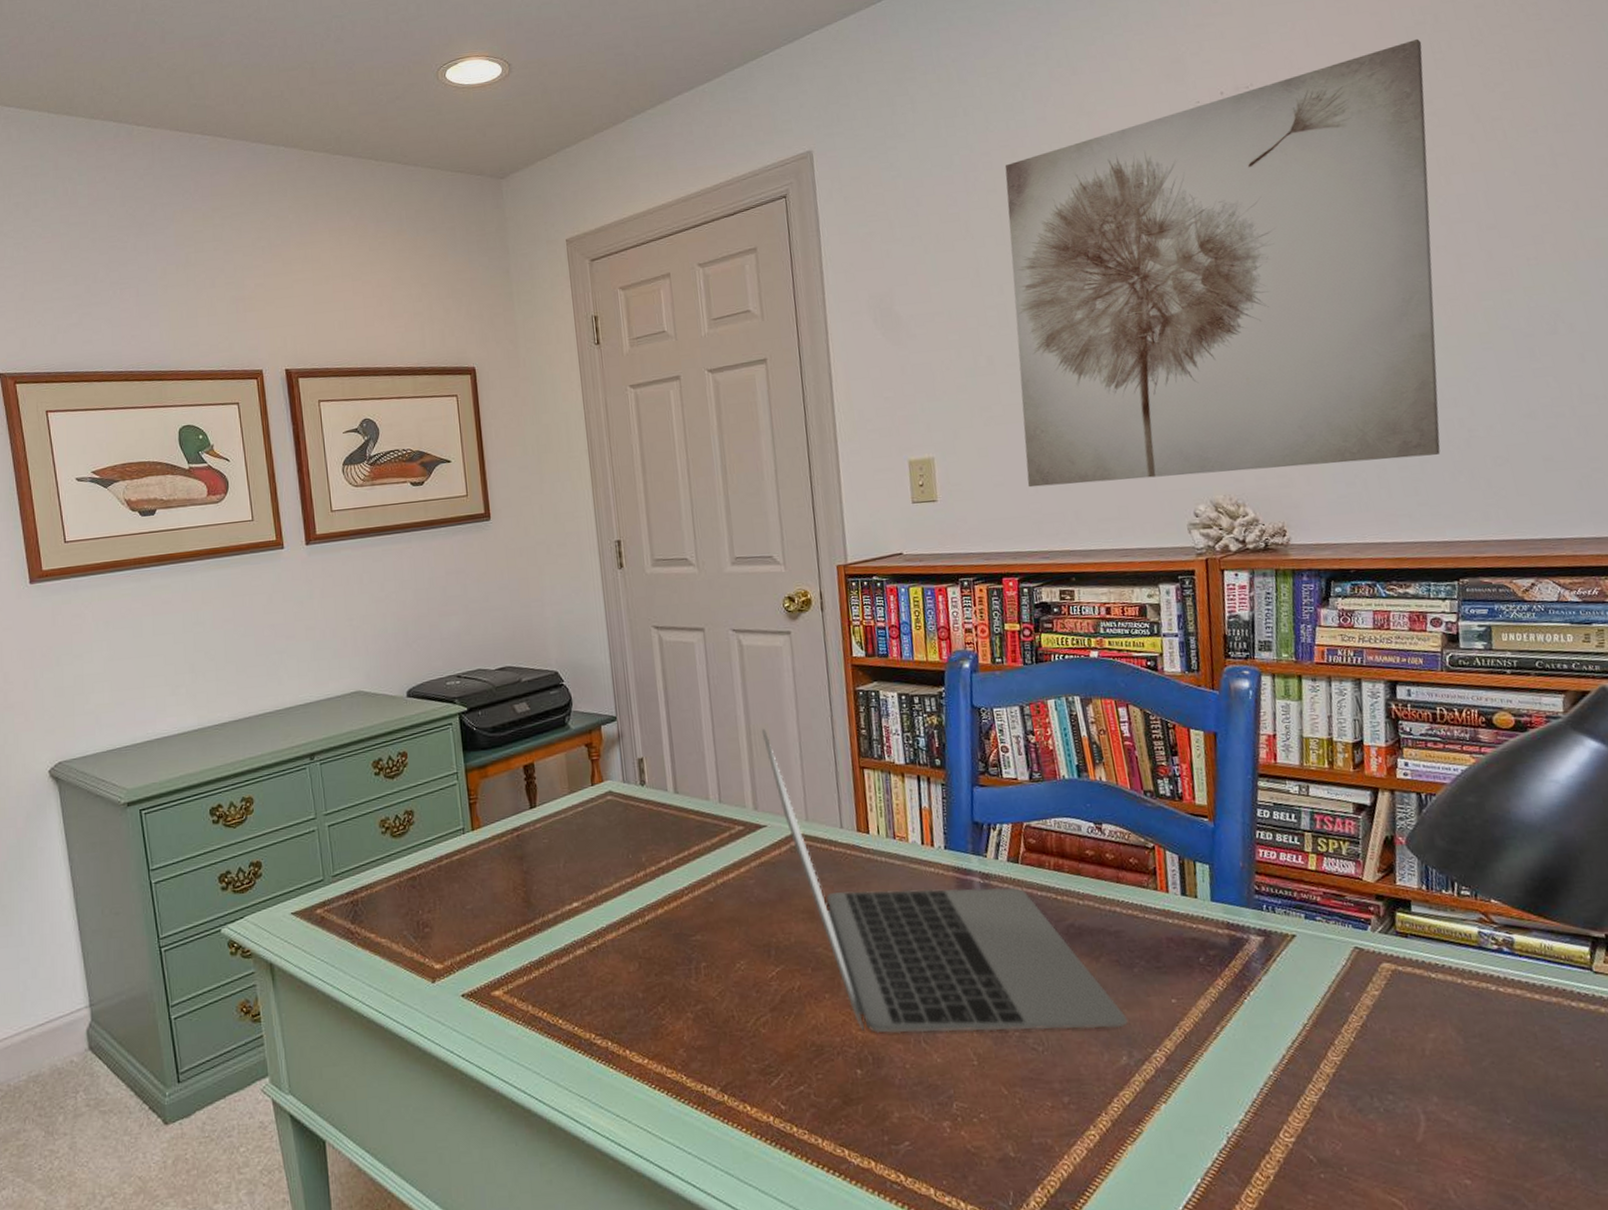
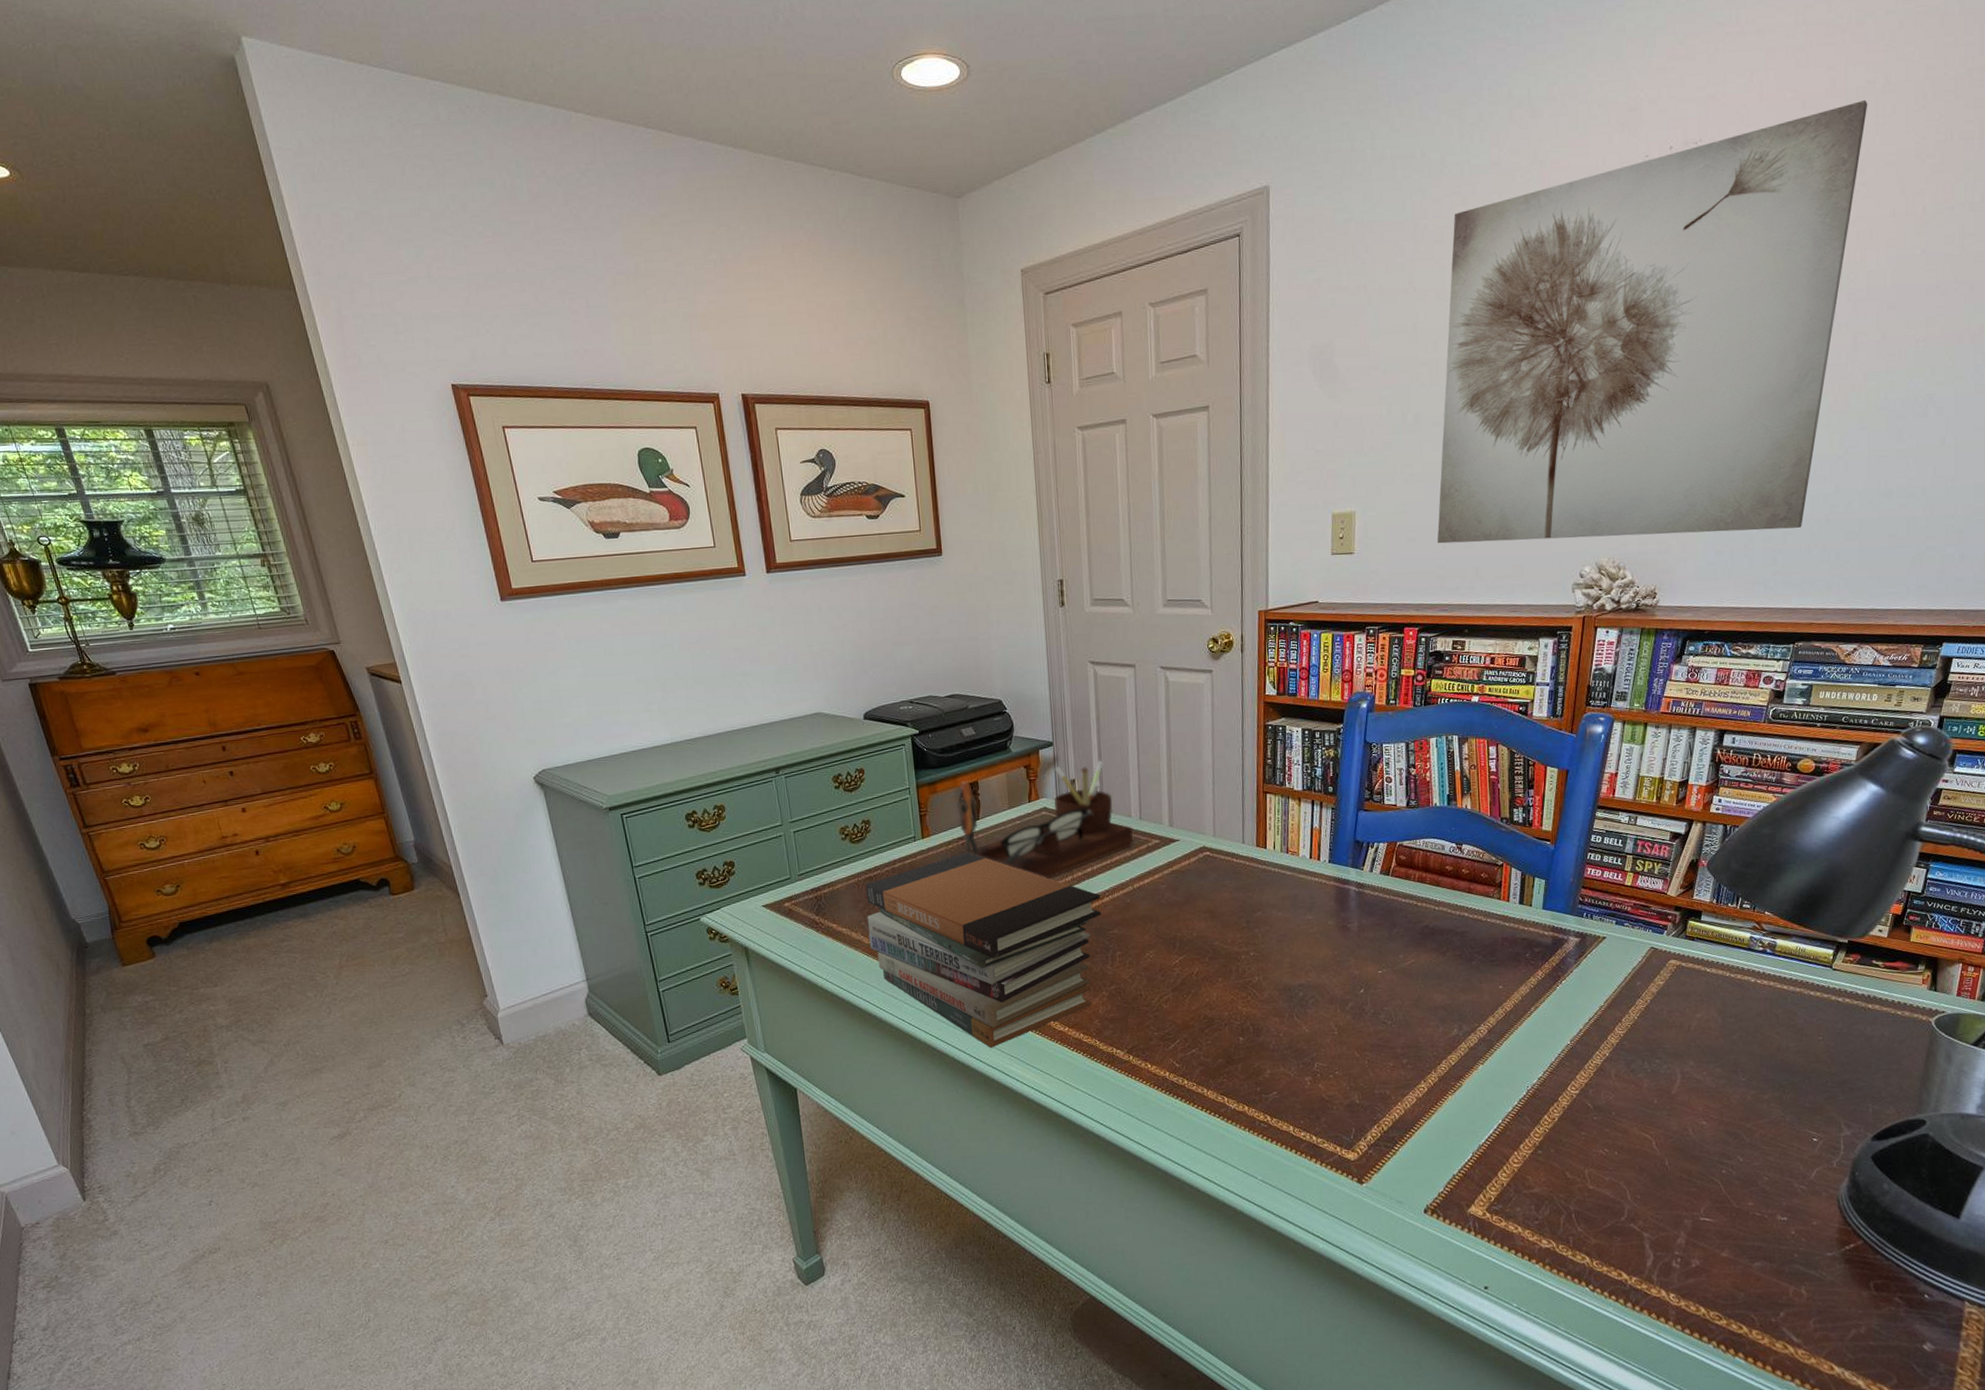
book stack: none [408,845,681,1086] -> present [865,852,1101,1048]
desk organizer: none [479,735,713,875] -> present [928,760,1133,879]
laptop: present [761,729,1128,1033] -> none [1180,757,1463,1010]

